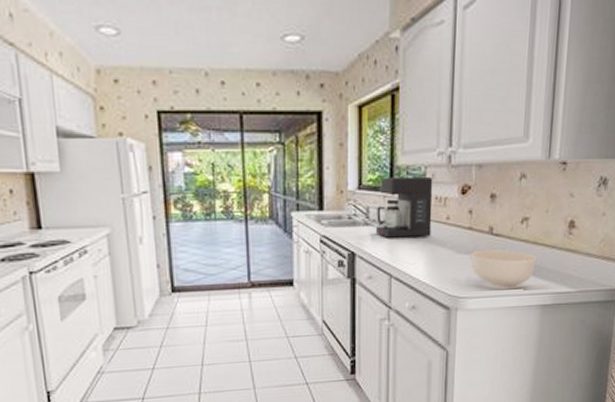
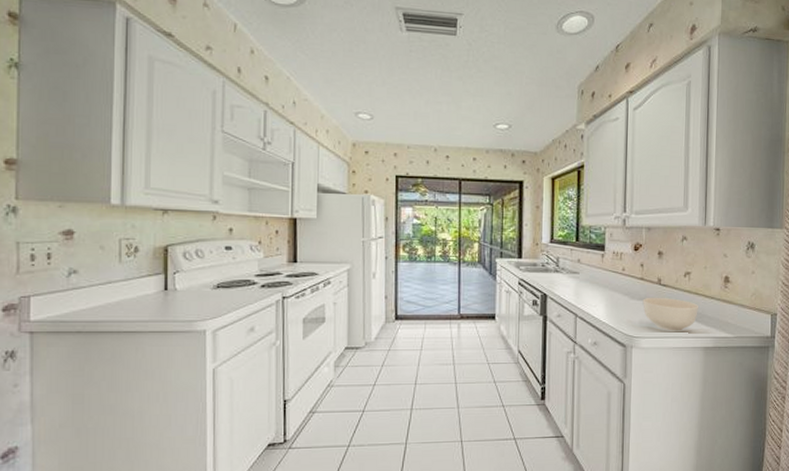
coffee maker: present [376,176,433,238] -> none [565,234,611,284]

